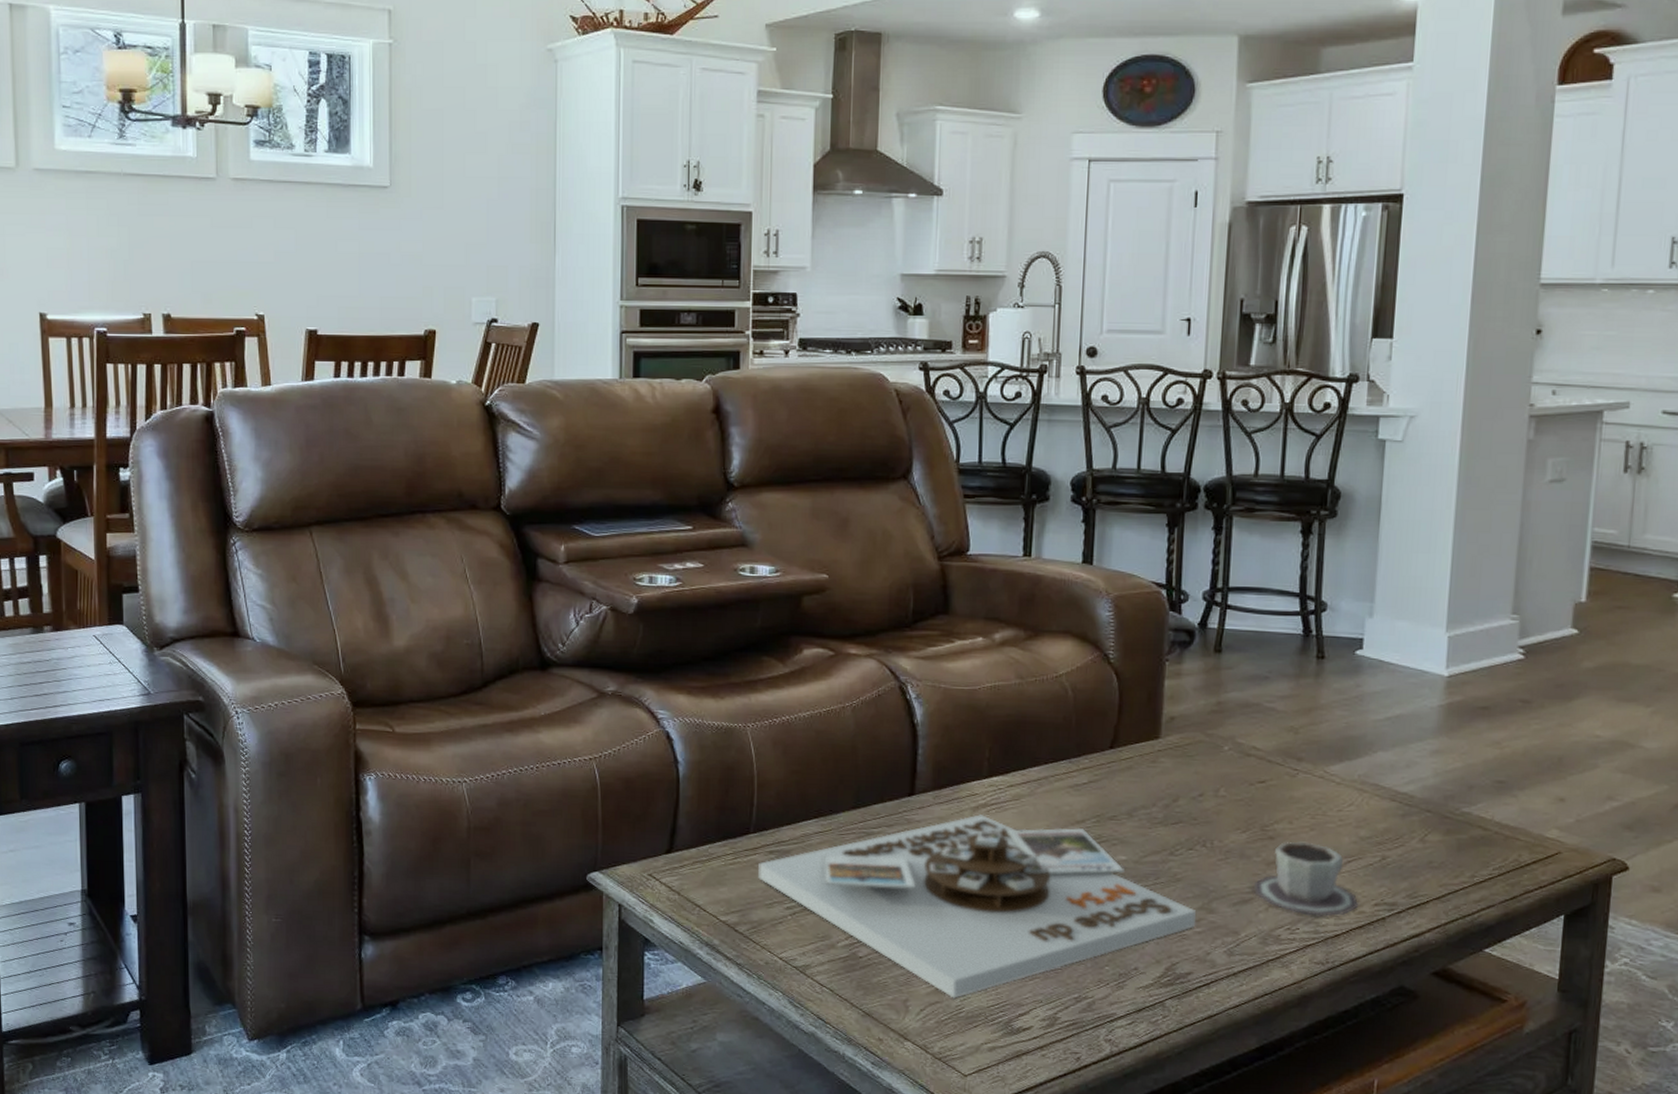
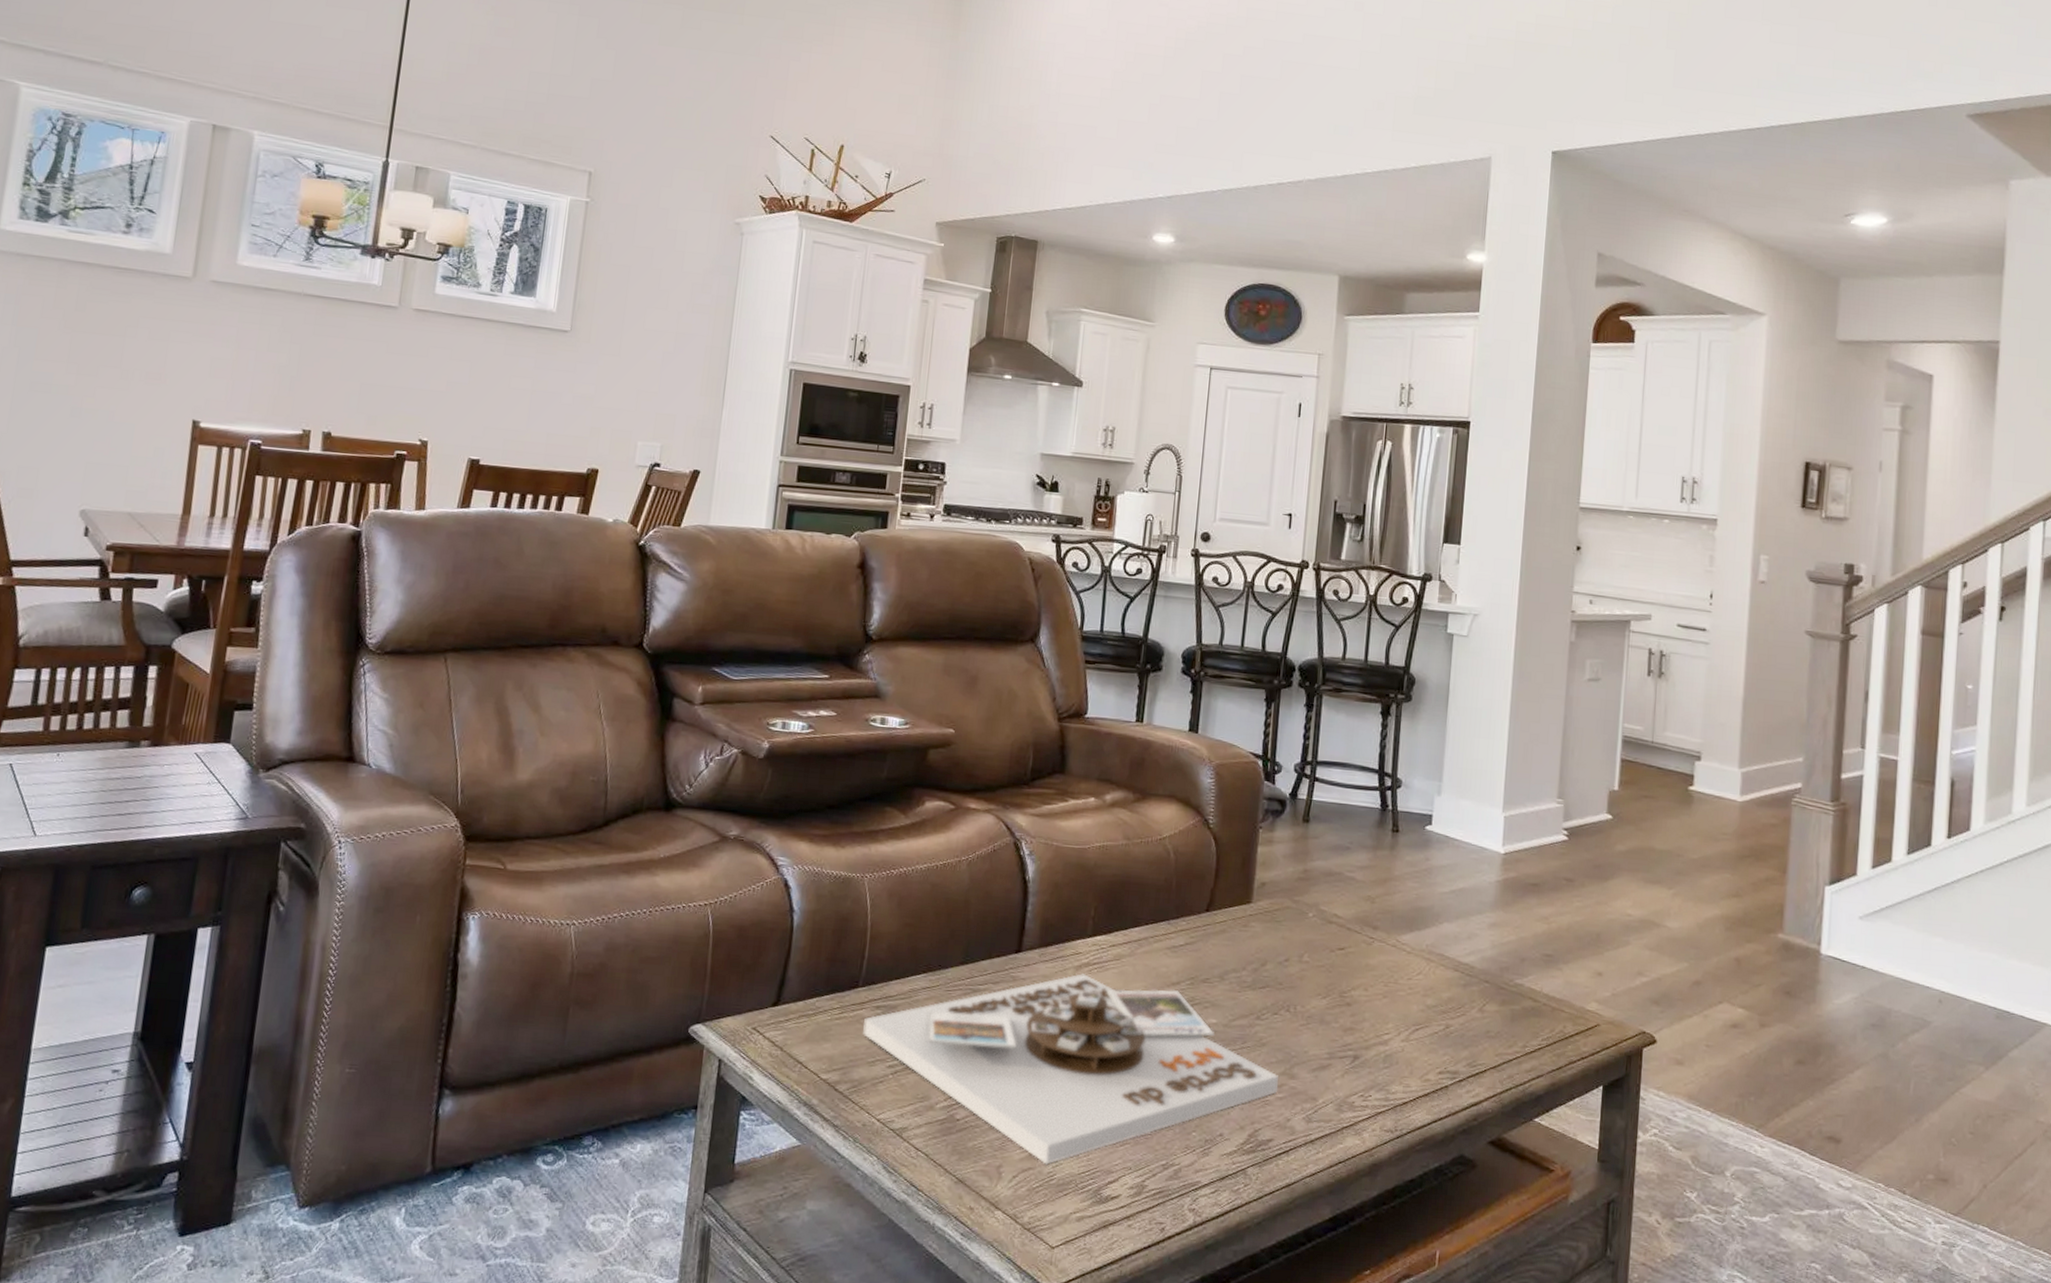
cup: present [1253,841,1358,917] -> none [1331,1008,1424,1084]

